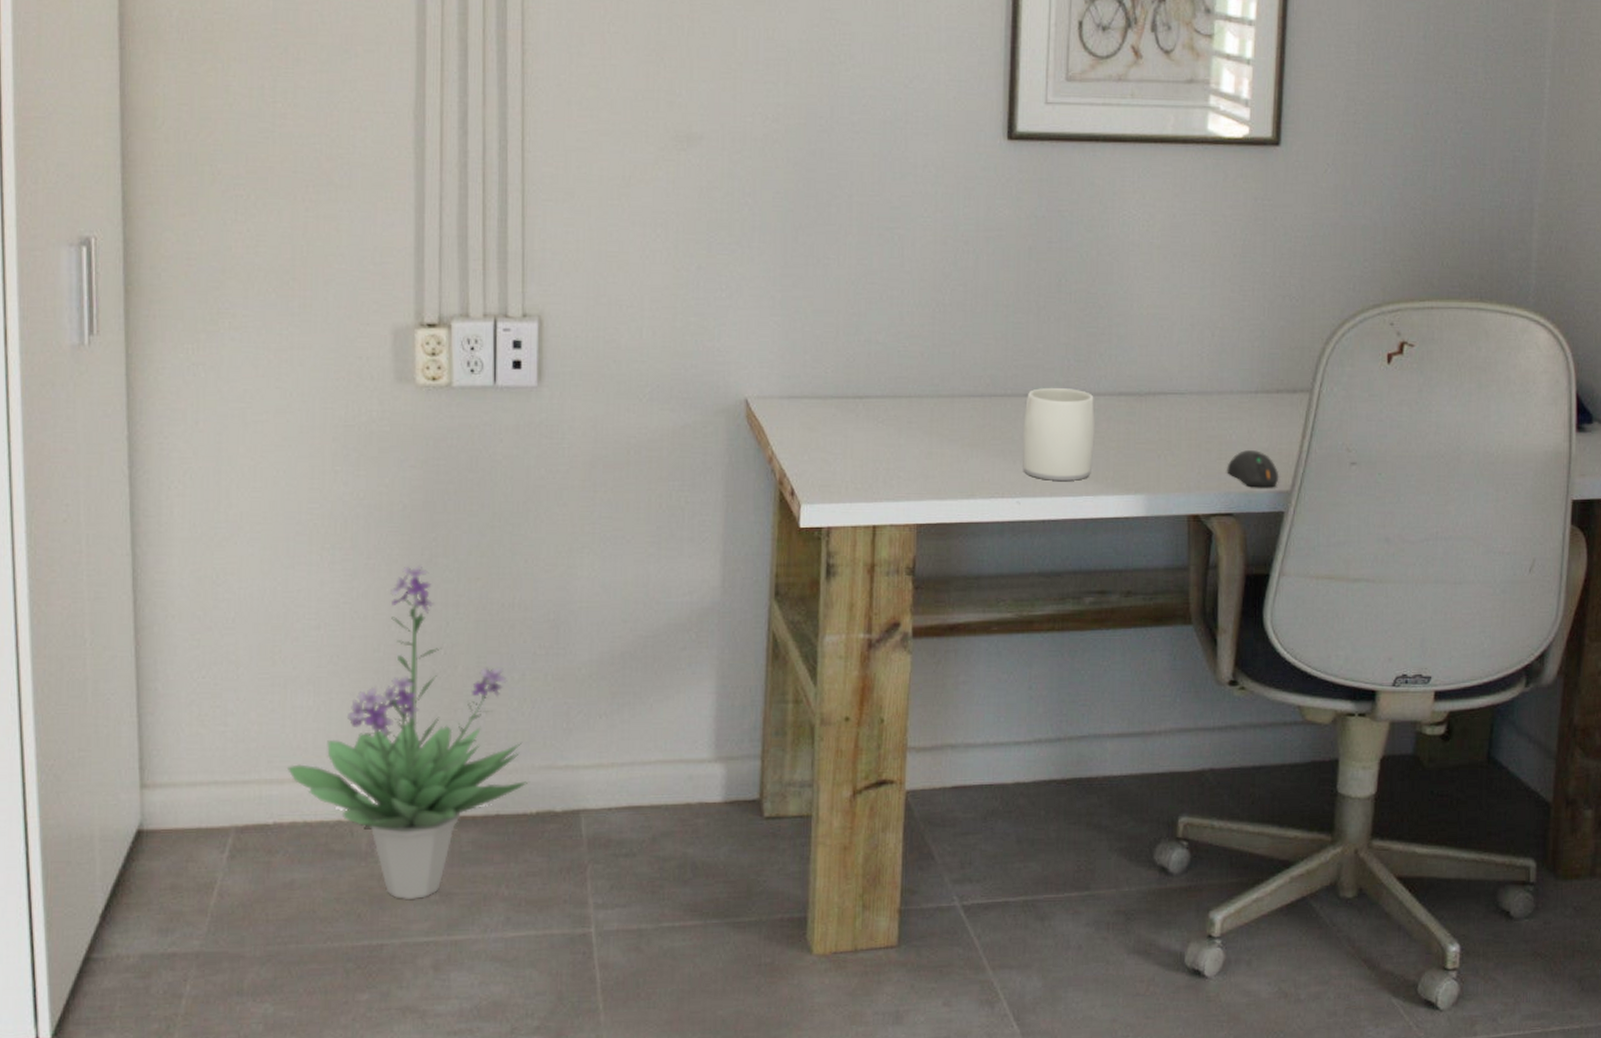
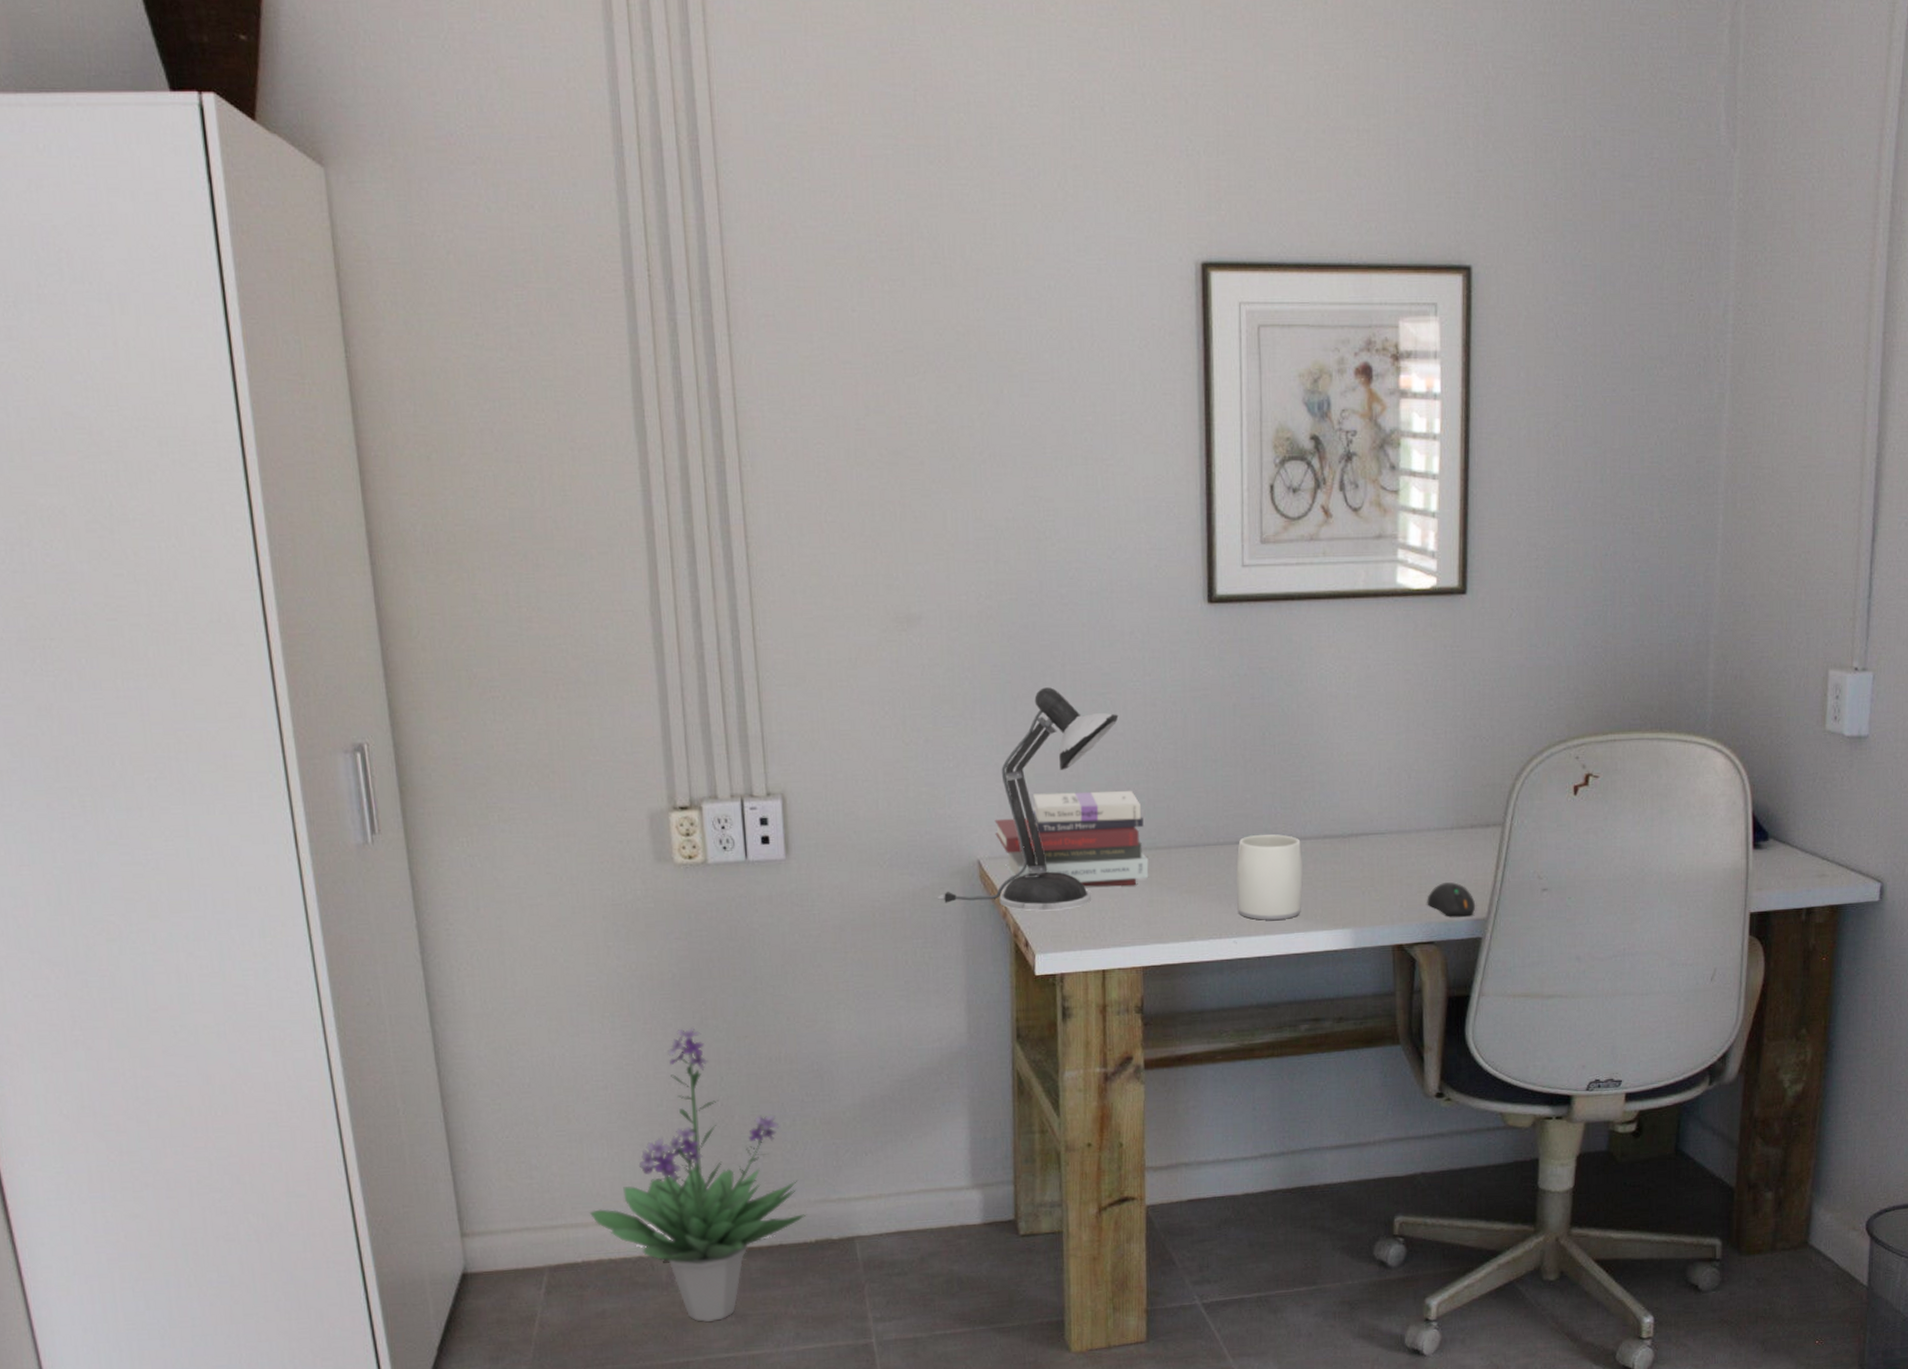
desk lamp: none [699,218,906,458] -> present [938,687,1119,911]
books: none [766,330,930,435] -> present [994,790,1149,886]

